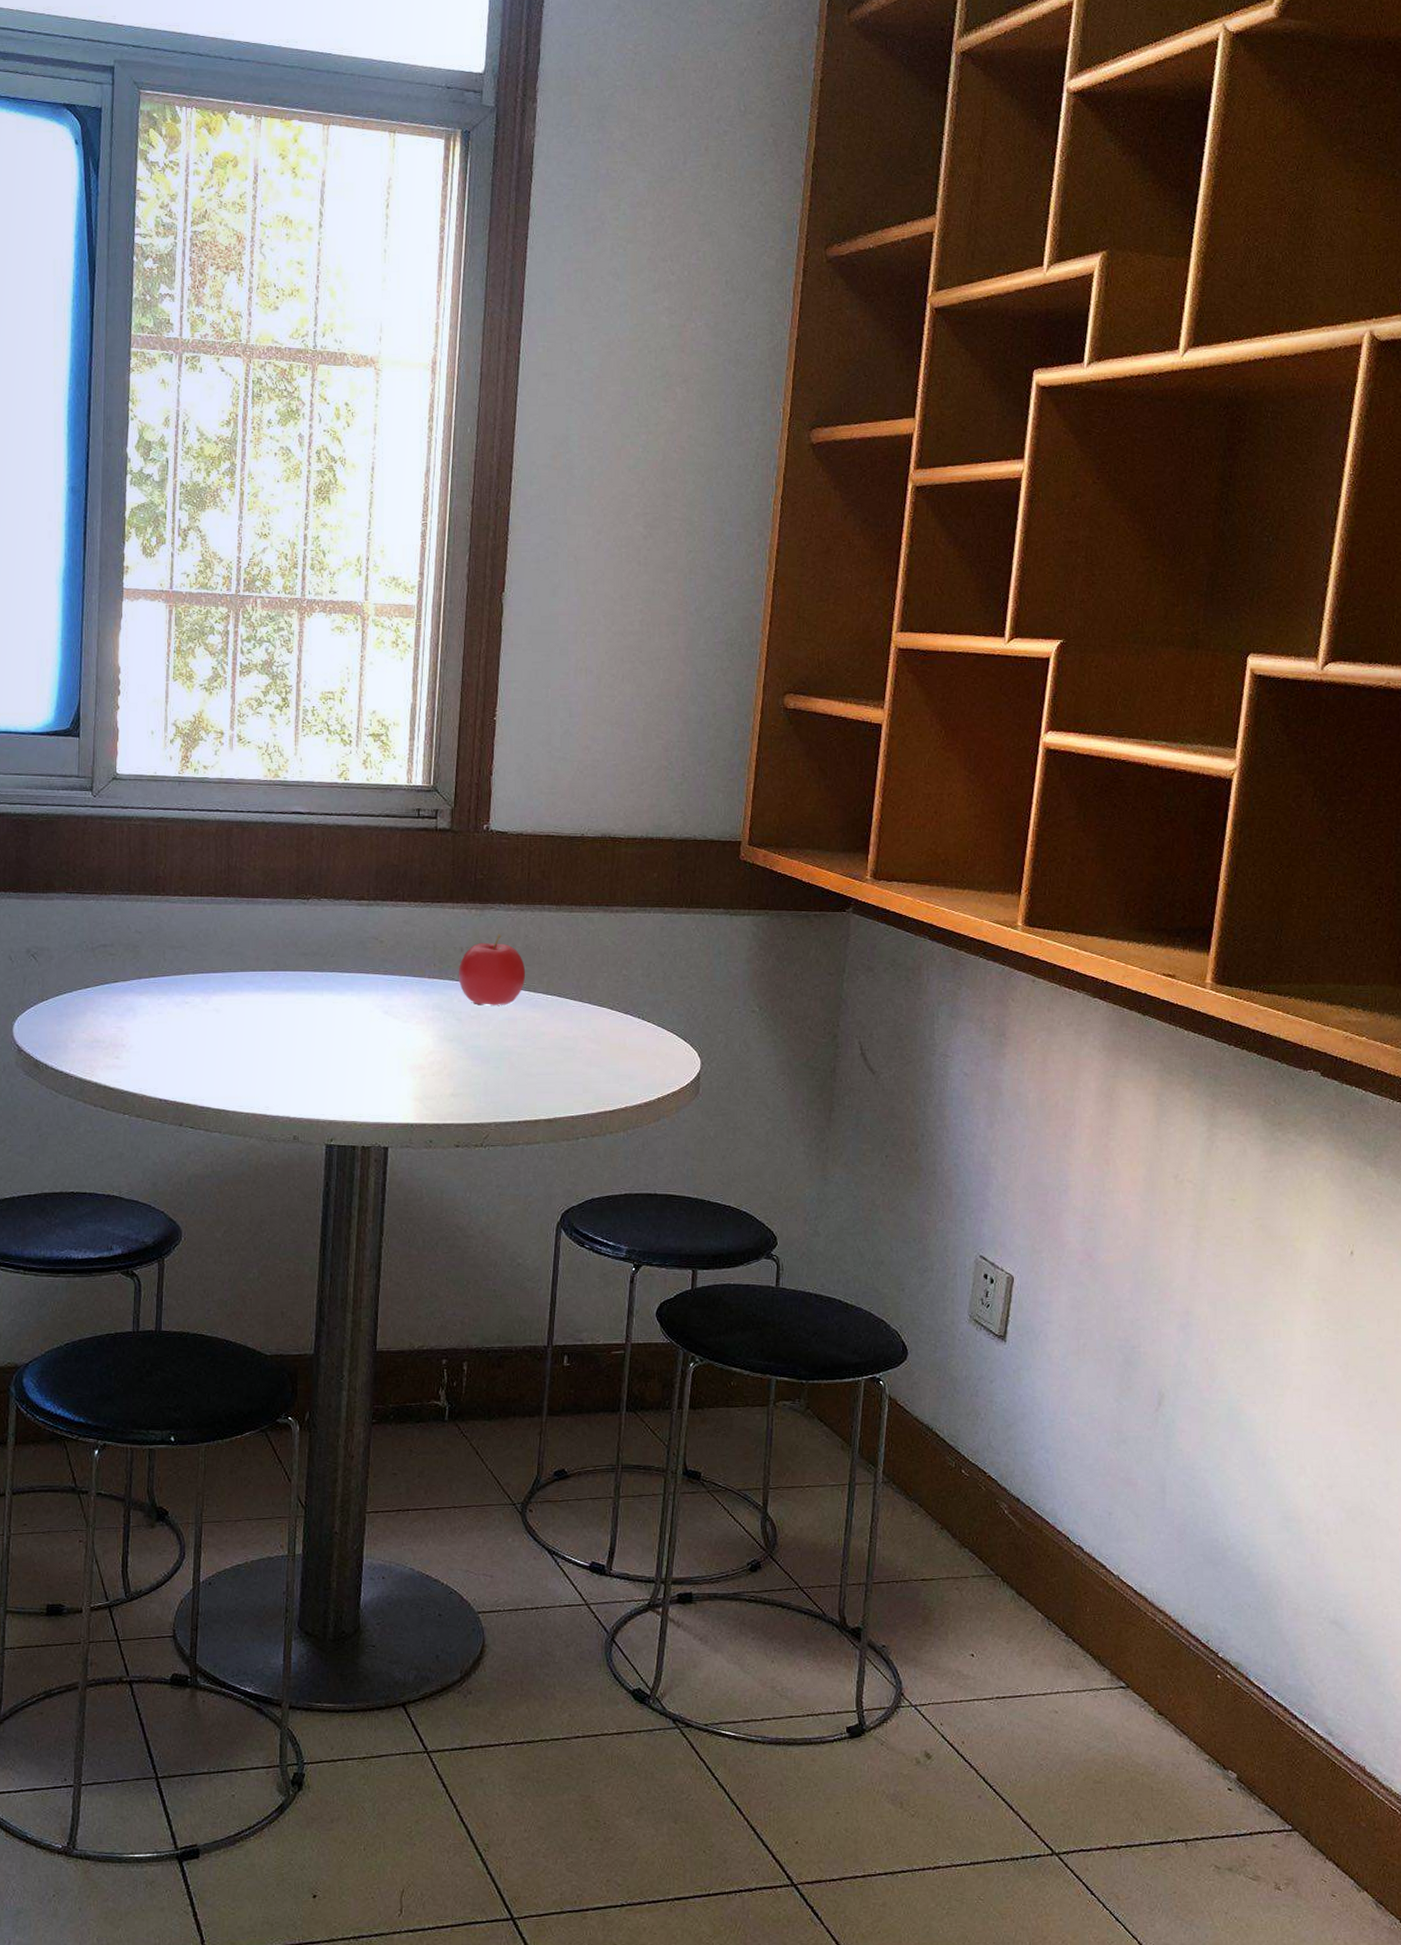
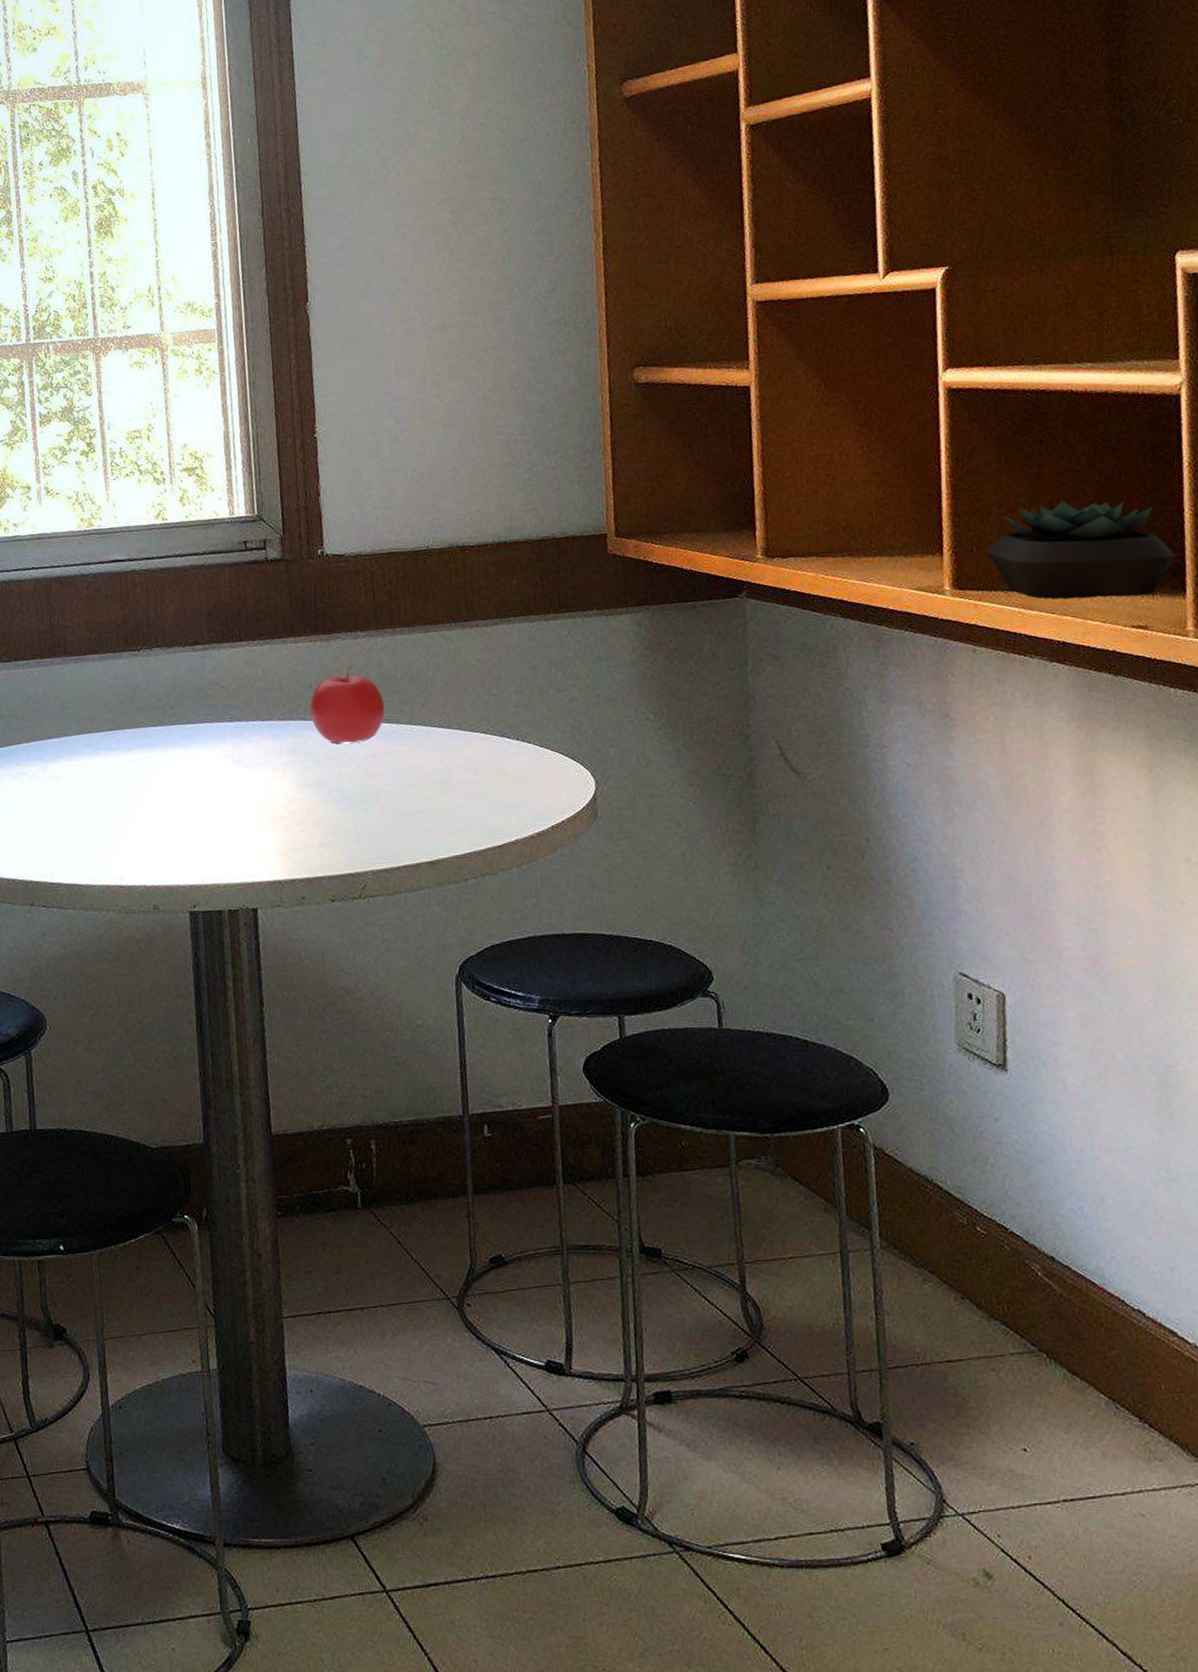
succulent plant: none [1057,859,1207,948] -> present [987,500,1176,599]

